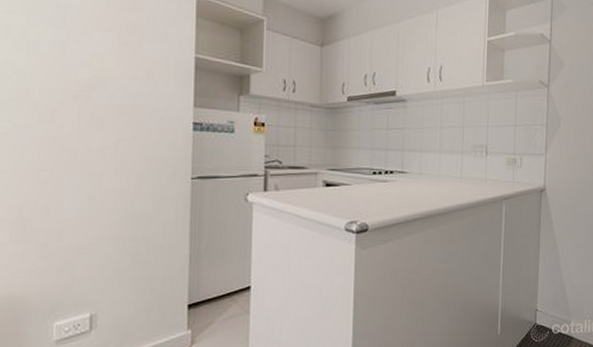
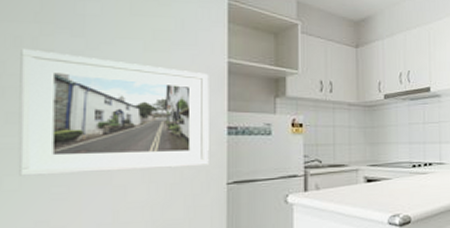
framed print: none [9,38,177,160] -> present [18,48,209,176]

